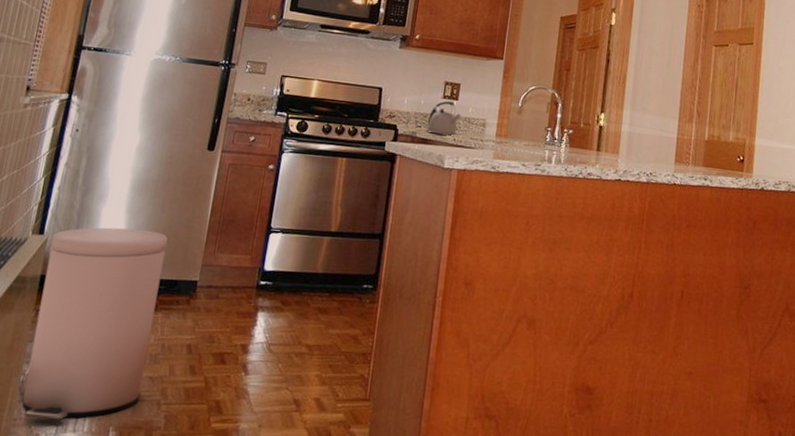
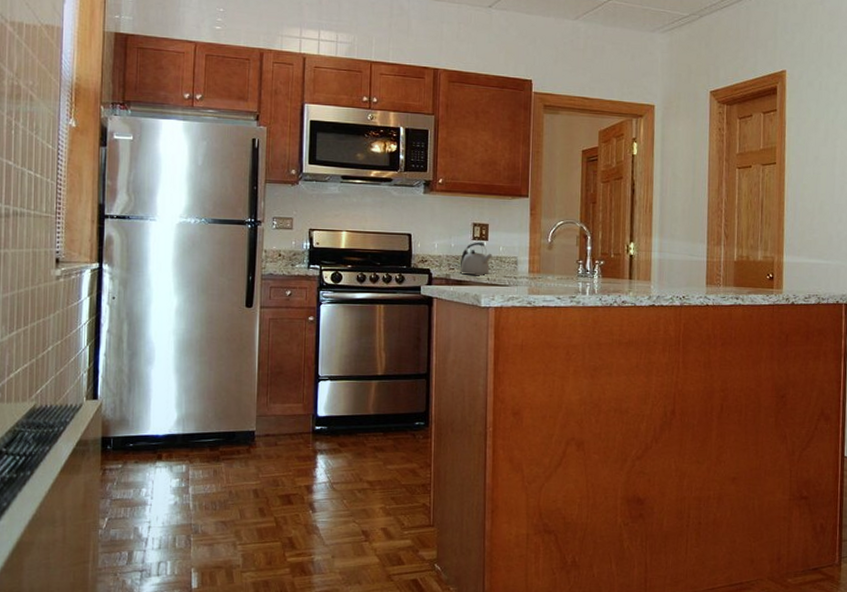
pedal bin: present [21,227,168,420] -> none [104,387,220,567]

